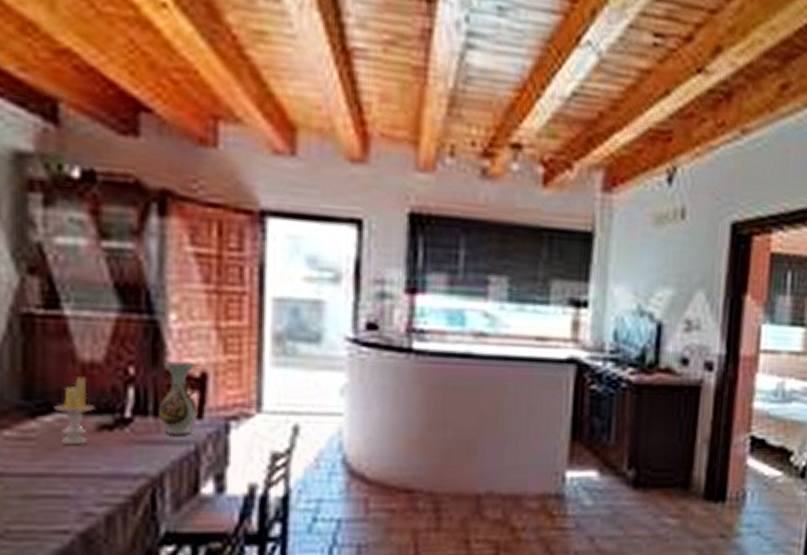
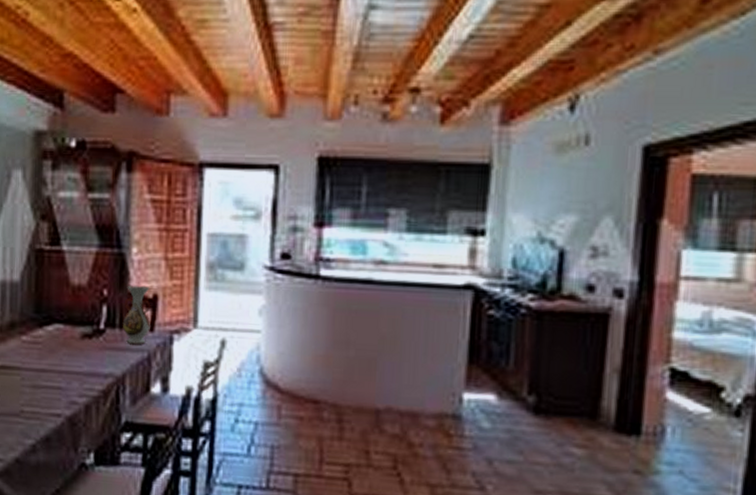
candle: present [54,377,95,446] -> none [54,297,80,350]

